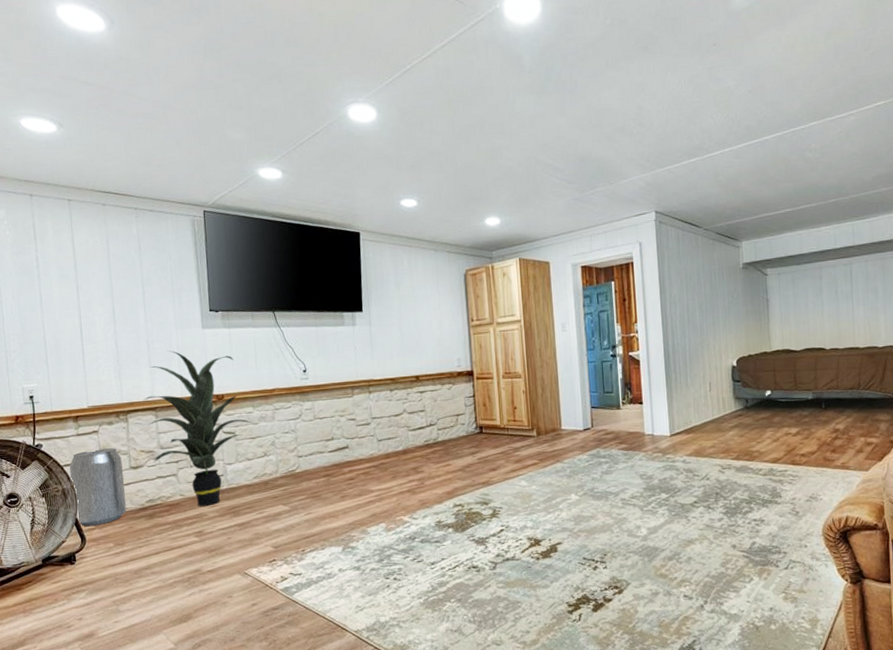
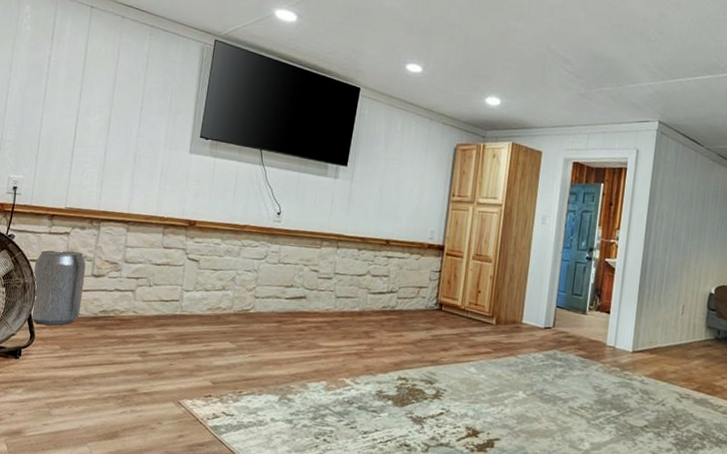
indoor plant: present [143,350,254,507] -> none [115,168,219,329]

